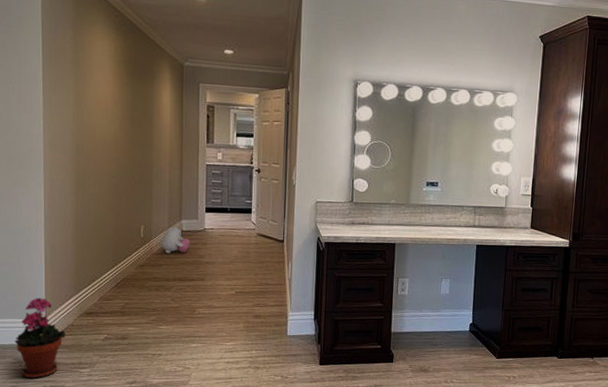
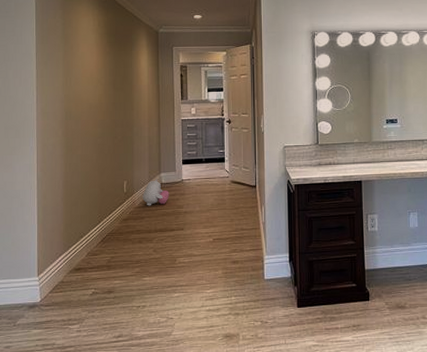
potted plant: present [15,297,65,379] -> none [9,257,56,338]

